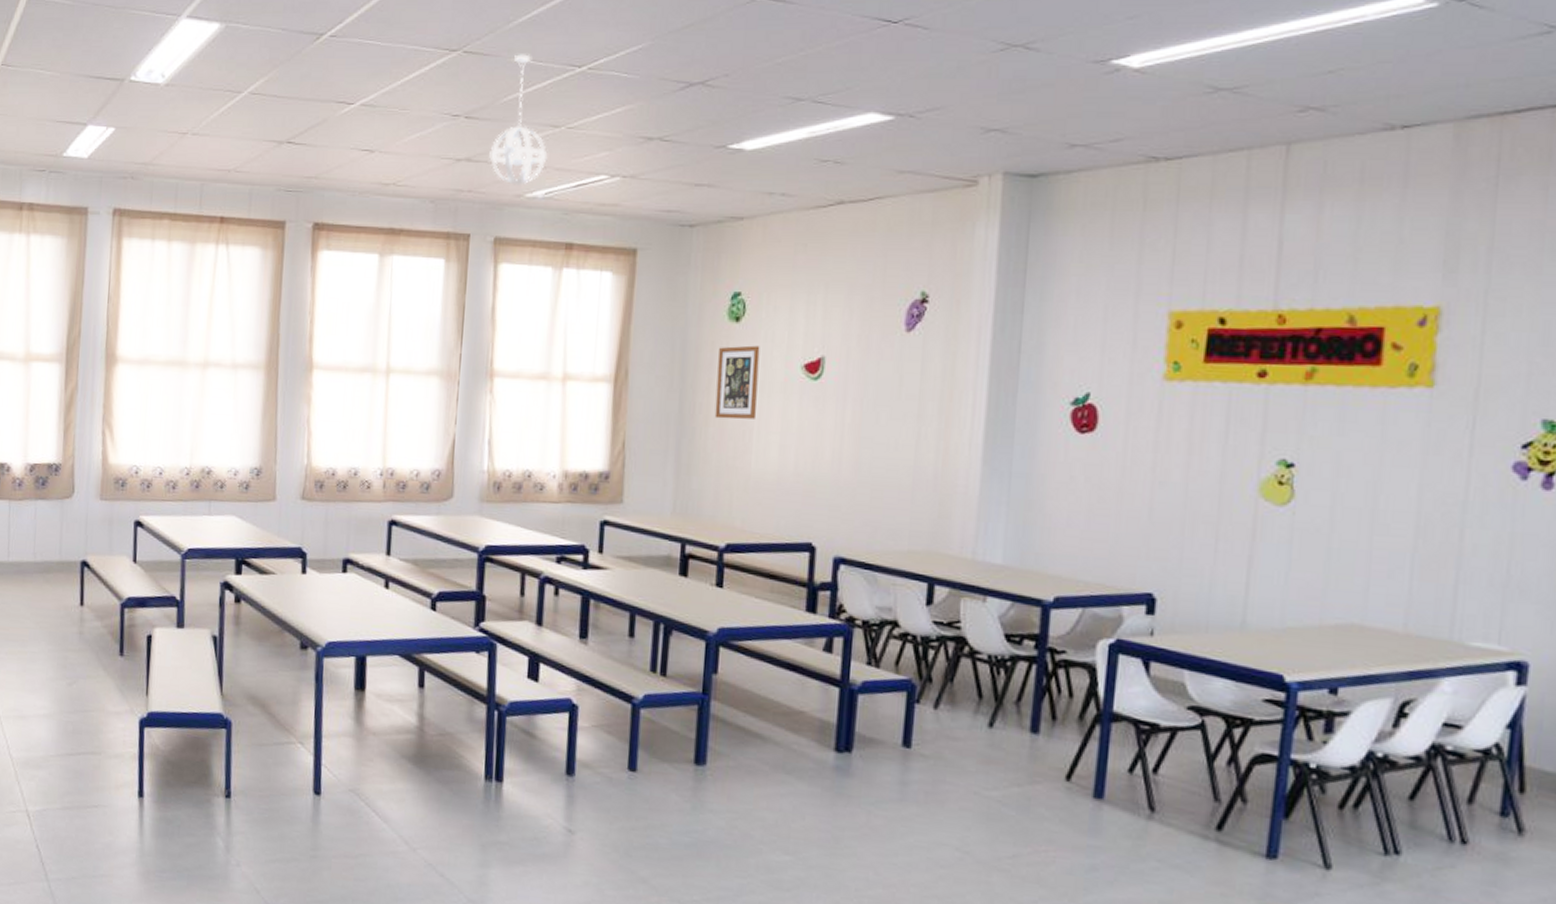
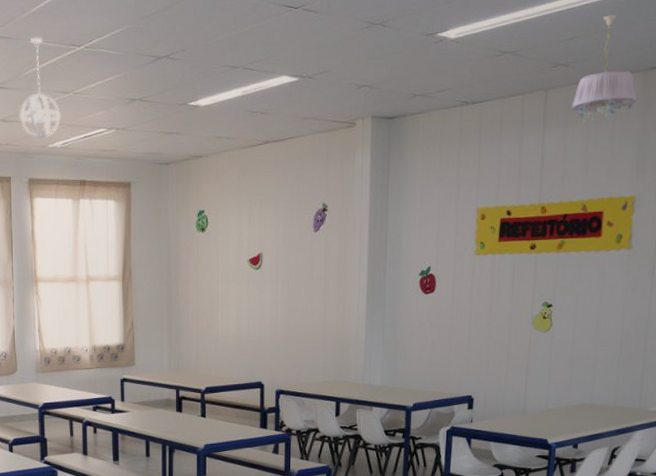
wall art: present [714,345,760,420] -> none [192,248,219,301]
ceiling light fixture: none [1330,39,1444,195] -> present [571,15,637,123]

